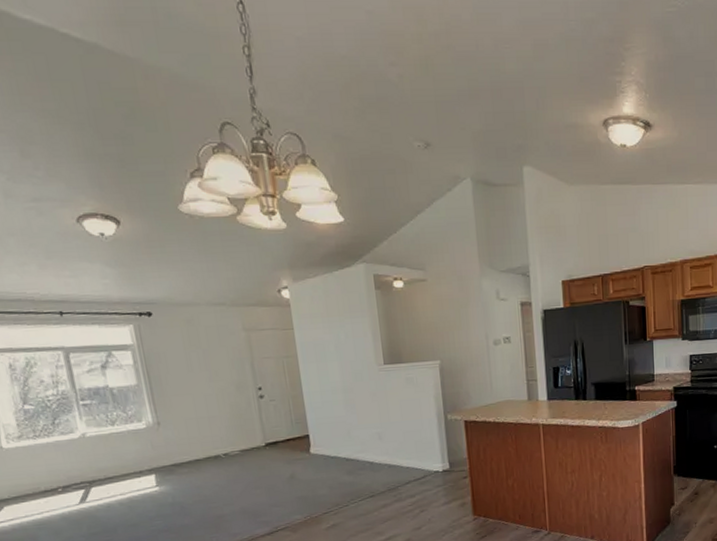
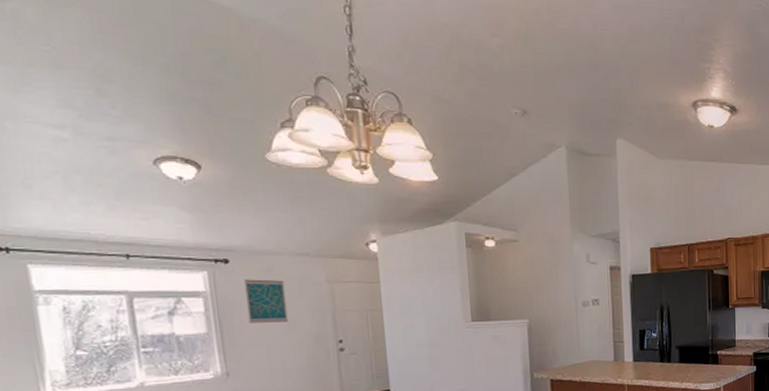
wall art: none [167,330,210,374] -> present [244,279,288,323]

